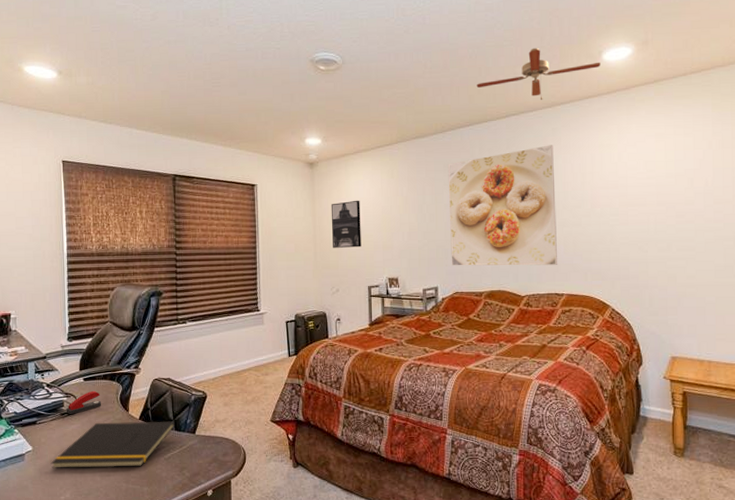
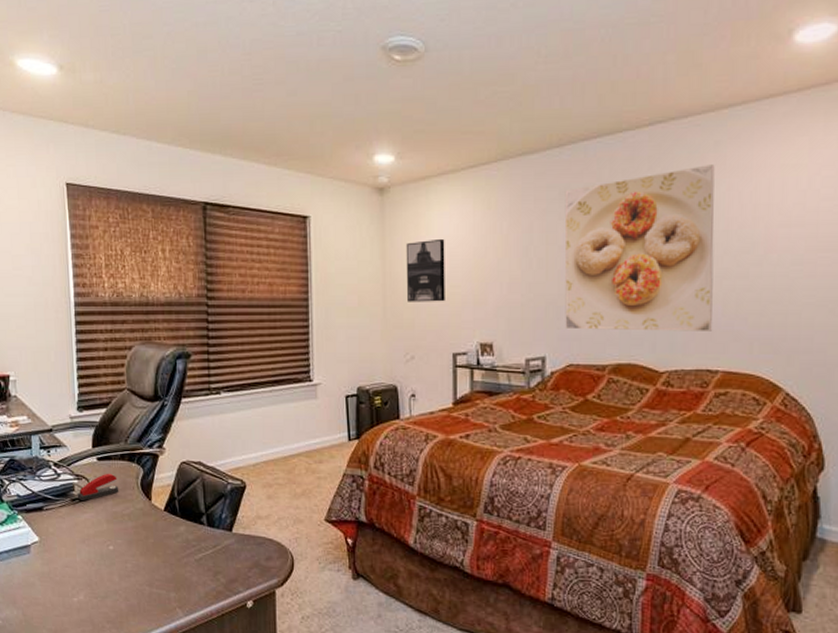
notepad: present [50,421,176,468] -> none [60,512,208,568]
ceiling fan: present [476,47,601,101] -> none [609,25,790,102]

